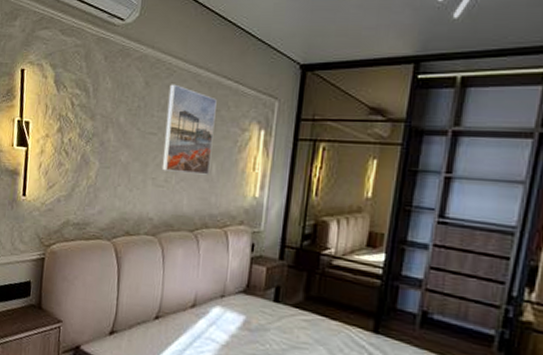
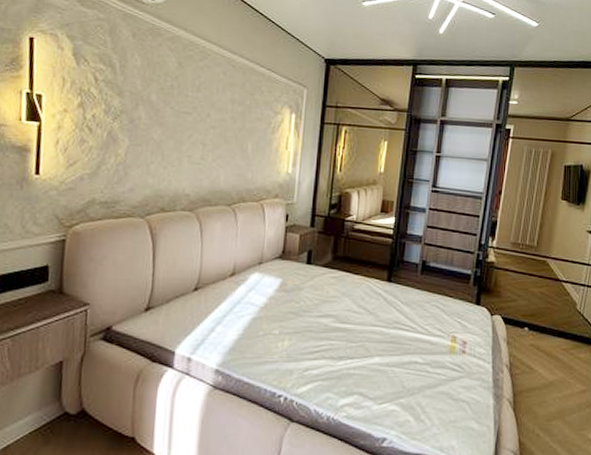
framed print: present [161,84,217,175] -> none [197,66,251,153]

